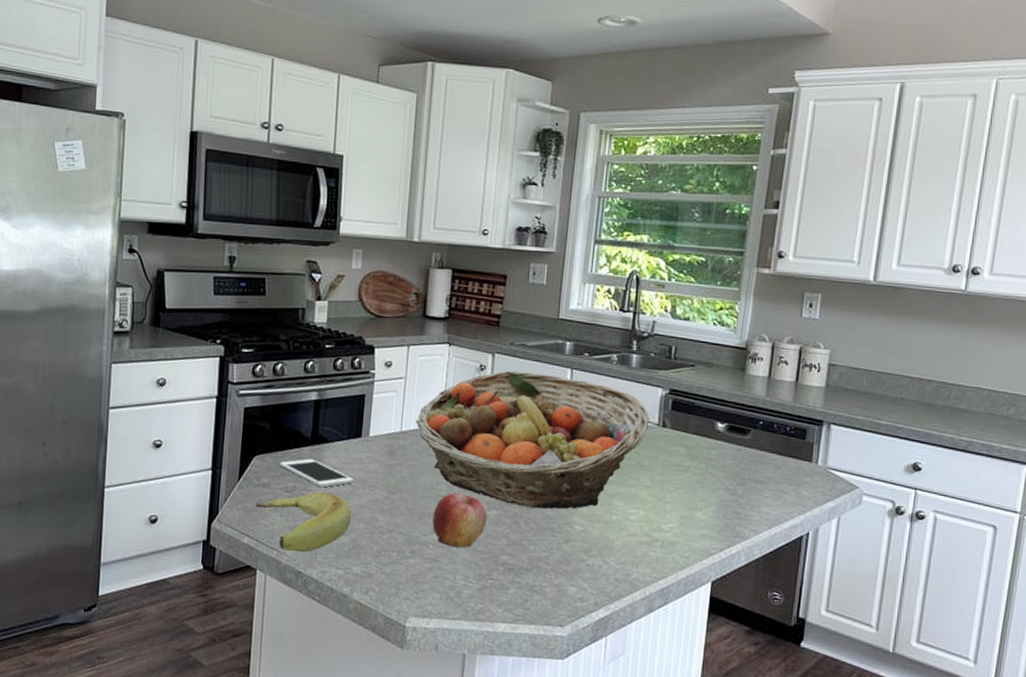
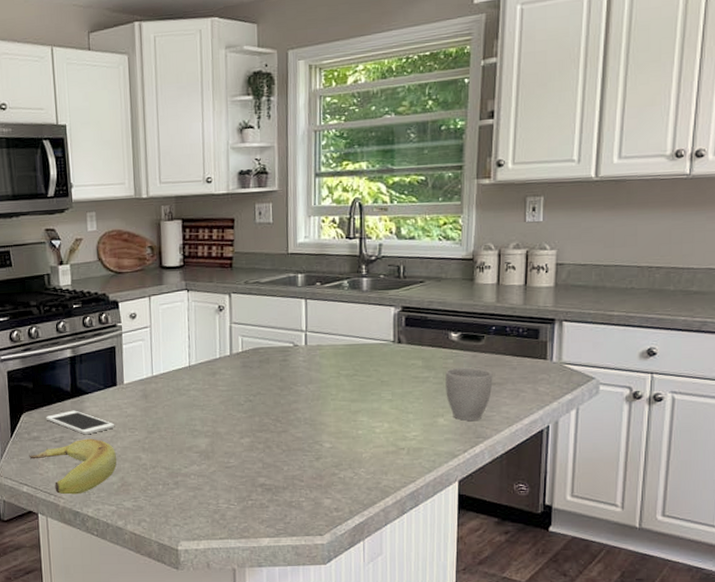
fruit basket: present [416,371,650,510] -> none [165,307,385,432]
apple: present [432,493,487,548] -> none [191,426,241,475]
mug: none [707,460,756,518] -> present [445,367,493,421]

